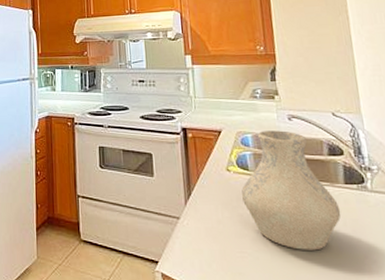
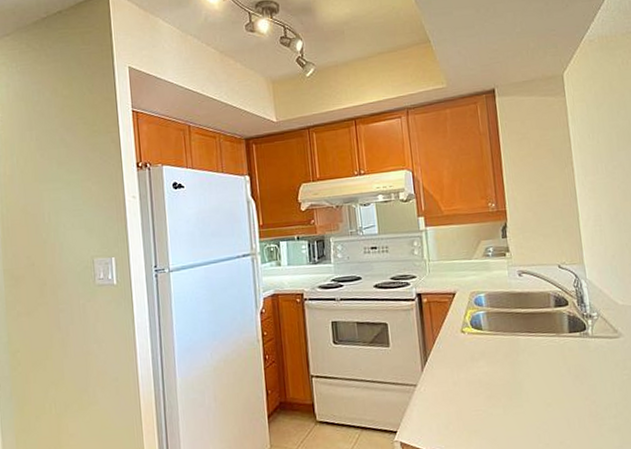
vase: present [241,130,341,251] -> none [476,287,566,401]

